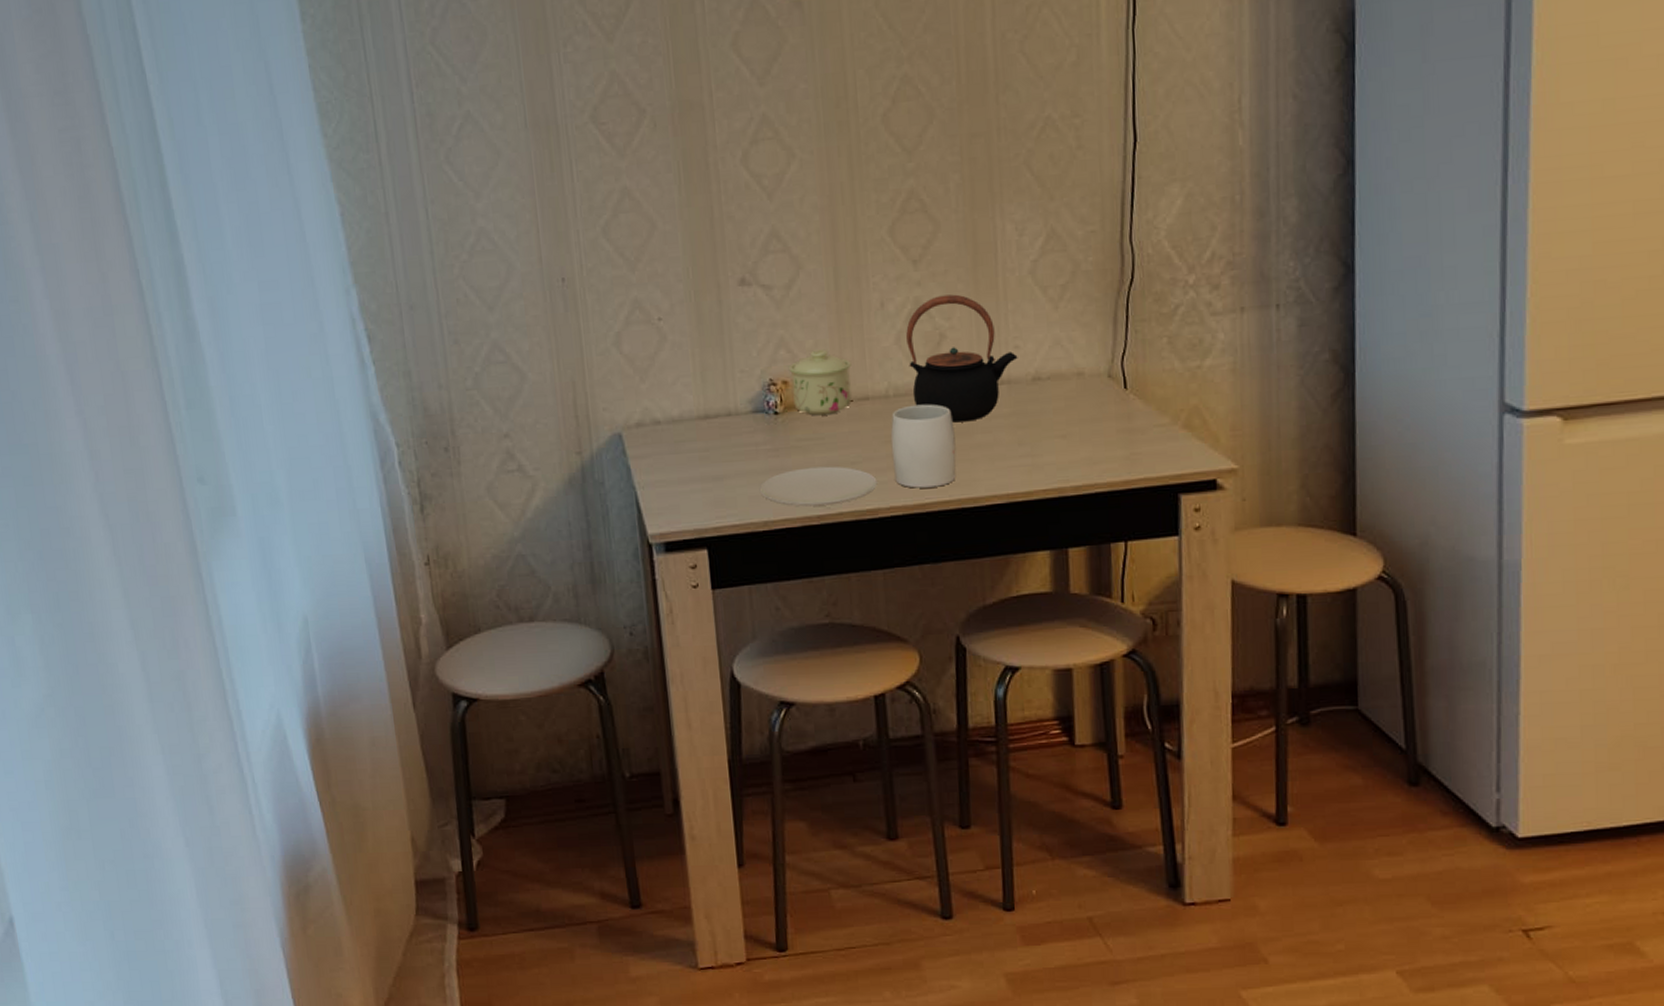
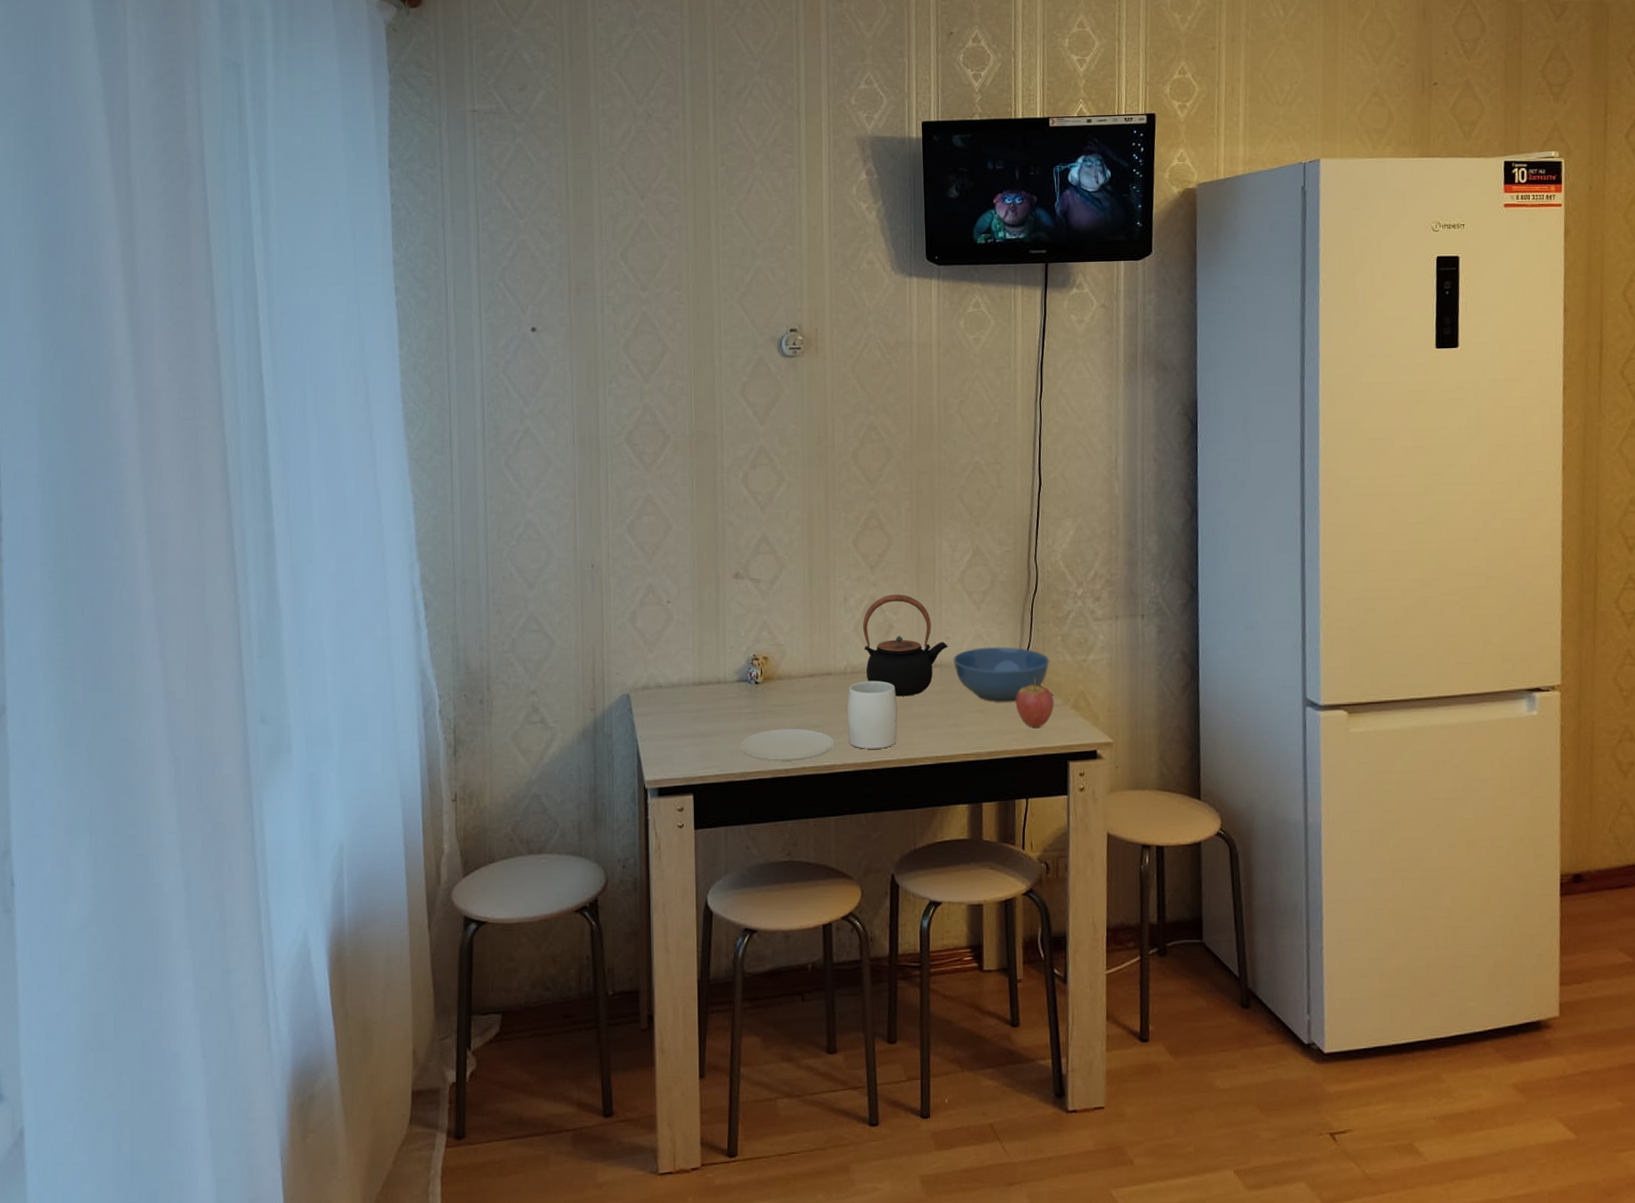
sugar bowl: present [788,349,852,416] -> none [769,633,819,687]
bowl: none [1024,354,1153,424] -> present [952,647,1050,702]
fruit: none [1107,391,1160,454] -> present [1015,677,1054,728]

